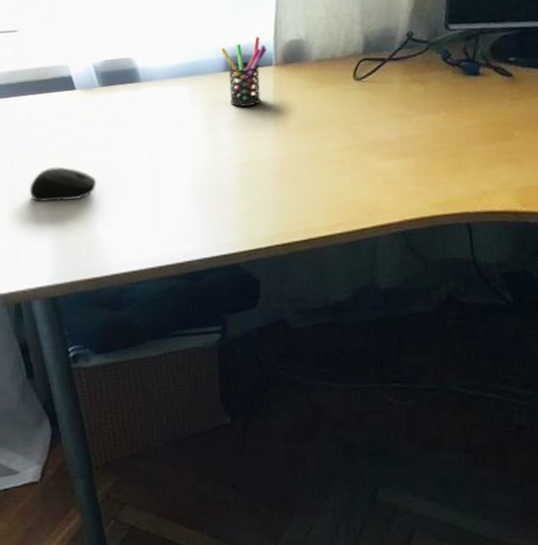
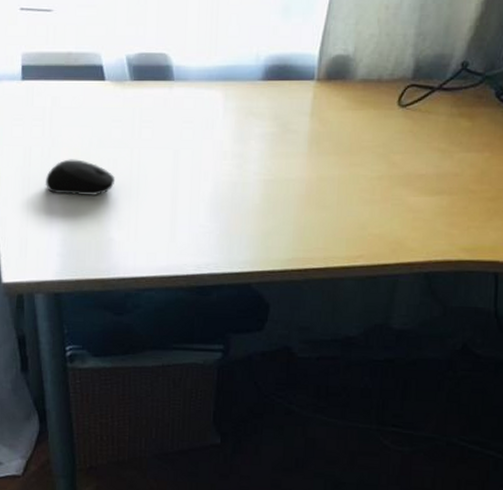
pen holder: present [220,36,267,107] -> none [261,46,311,120]

